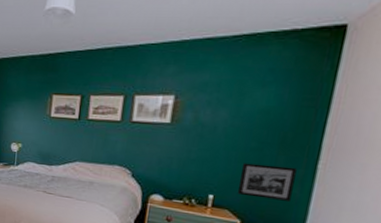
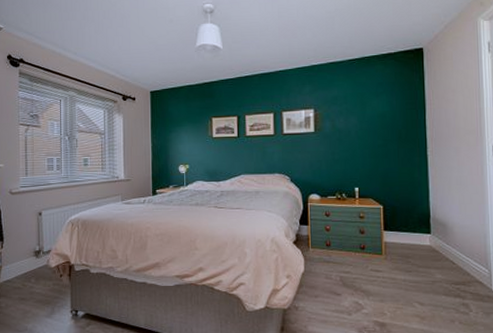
picture frame: present [237,163,297,201] -> none [374,156,415,185]

